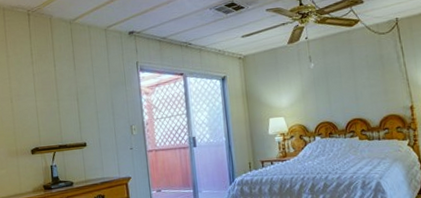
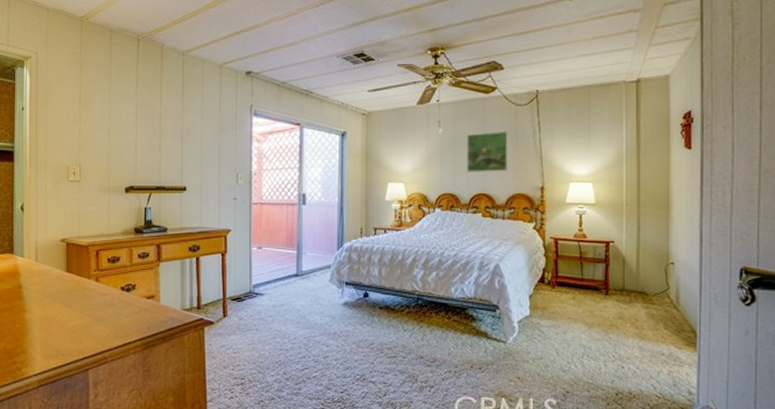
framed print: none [337,59,378,100] -> present [466,132,508,172]

